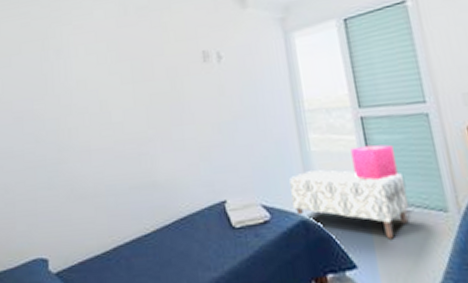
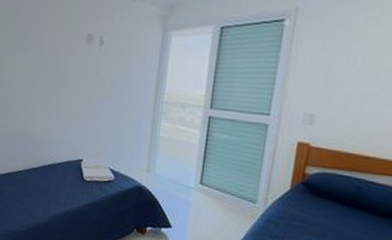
bench: present [289,170,410,239] -> none [134,151,230,214]
storage bin: present [350,144,398,181] -> none [190,139,229,170]

